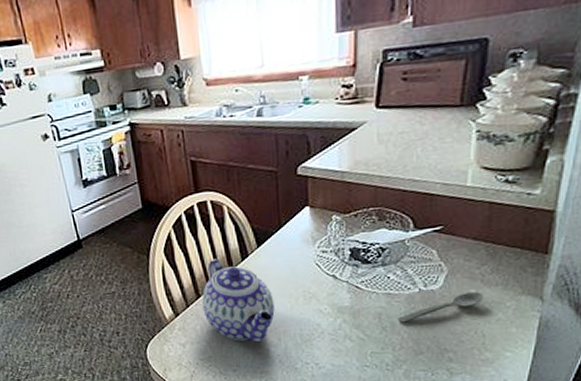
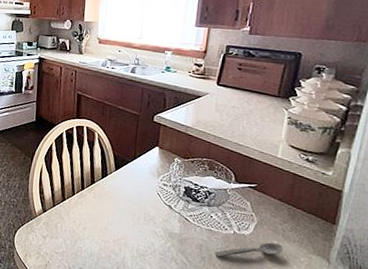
teapot: present [202,258,275,343] -> none [65,172,121,249]

